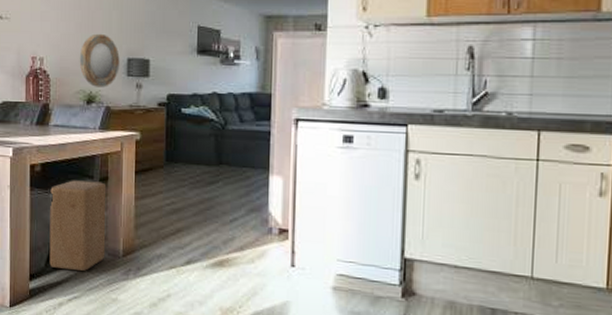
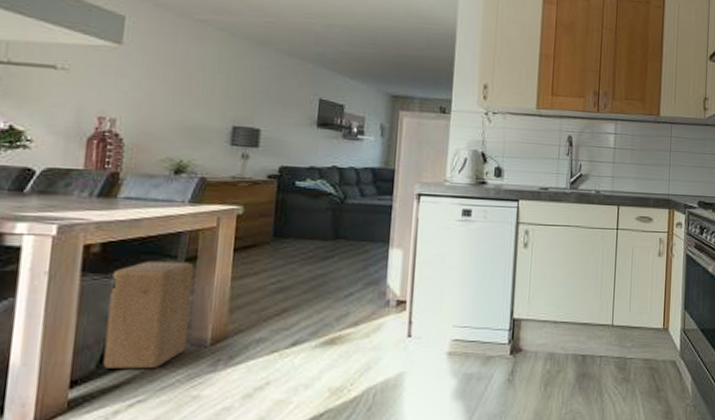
home mirror: present [79,33,120,88] -> none [167,96,223,157]

